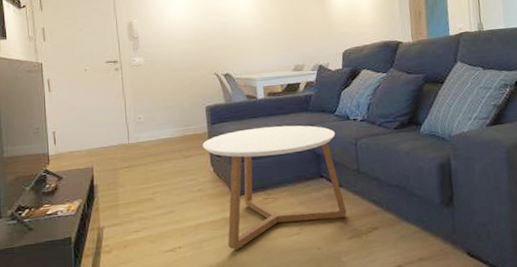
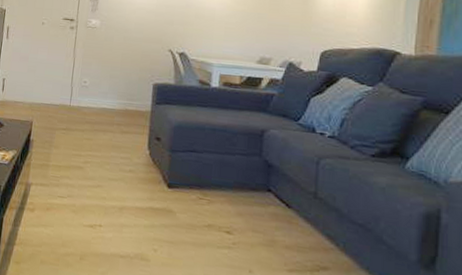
coffee table: present [202,125,347,250] -> none [142,116,295,246]

